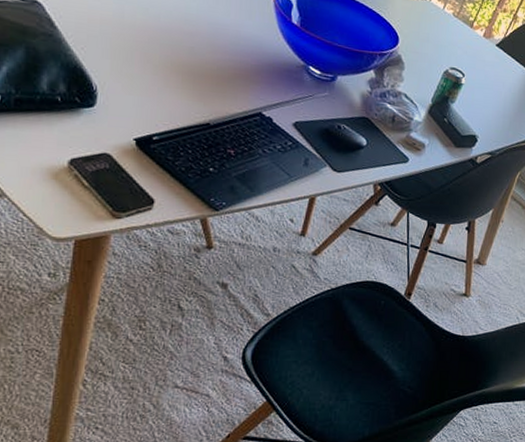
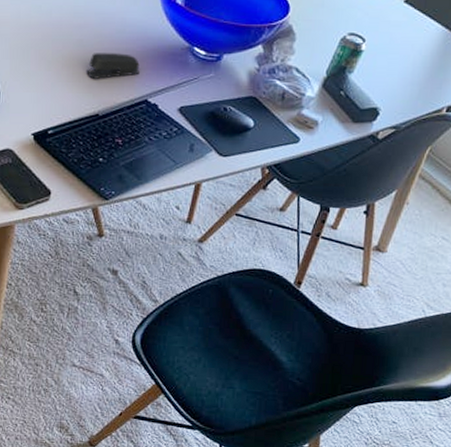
stapler: none [197,62,254,88] -> present [86,53,140,79]

